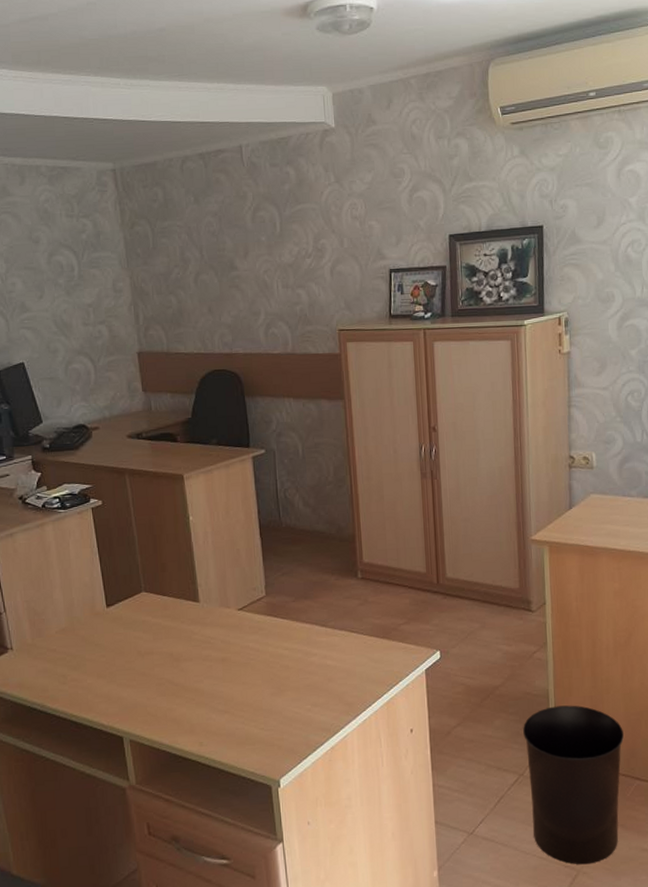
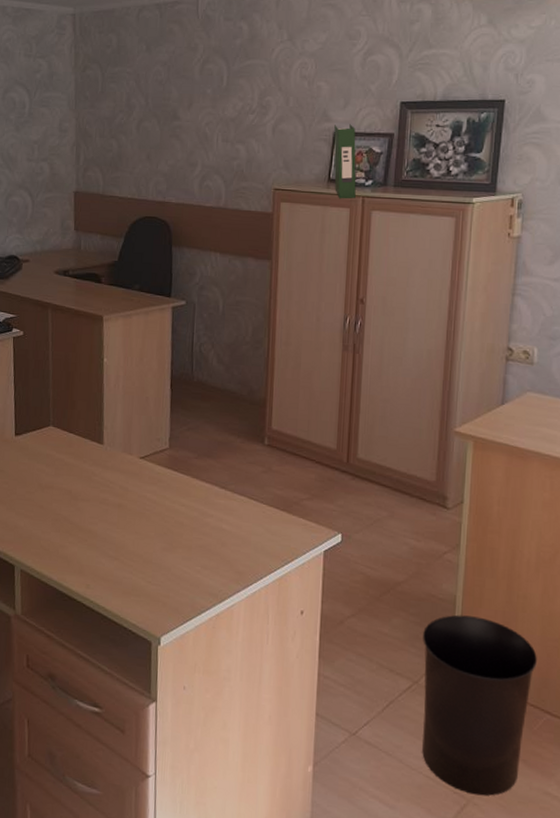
binder: none [390,260,417,334] -> present [334,124,357,199]

